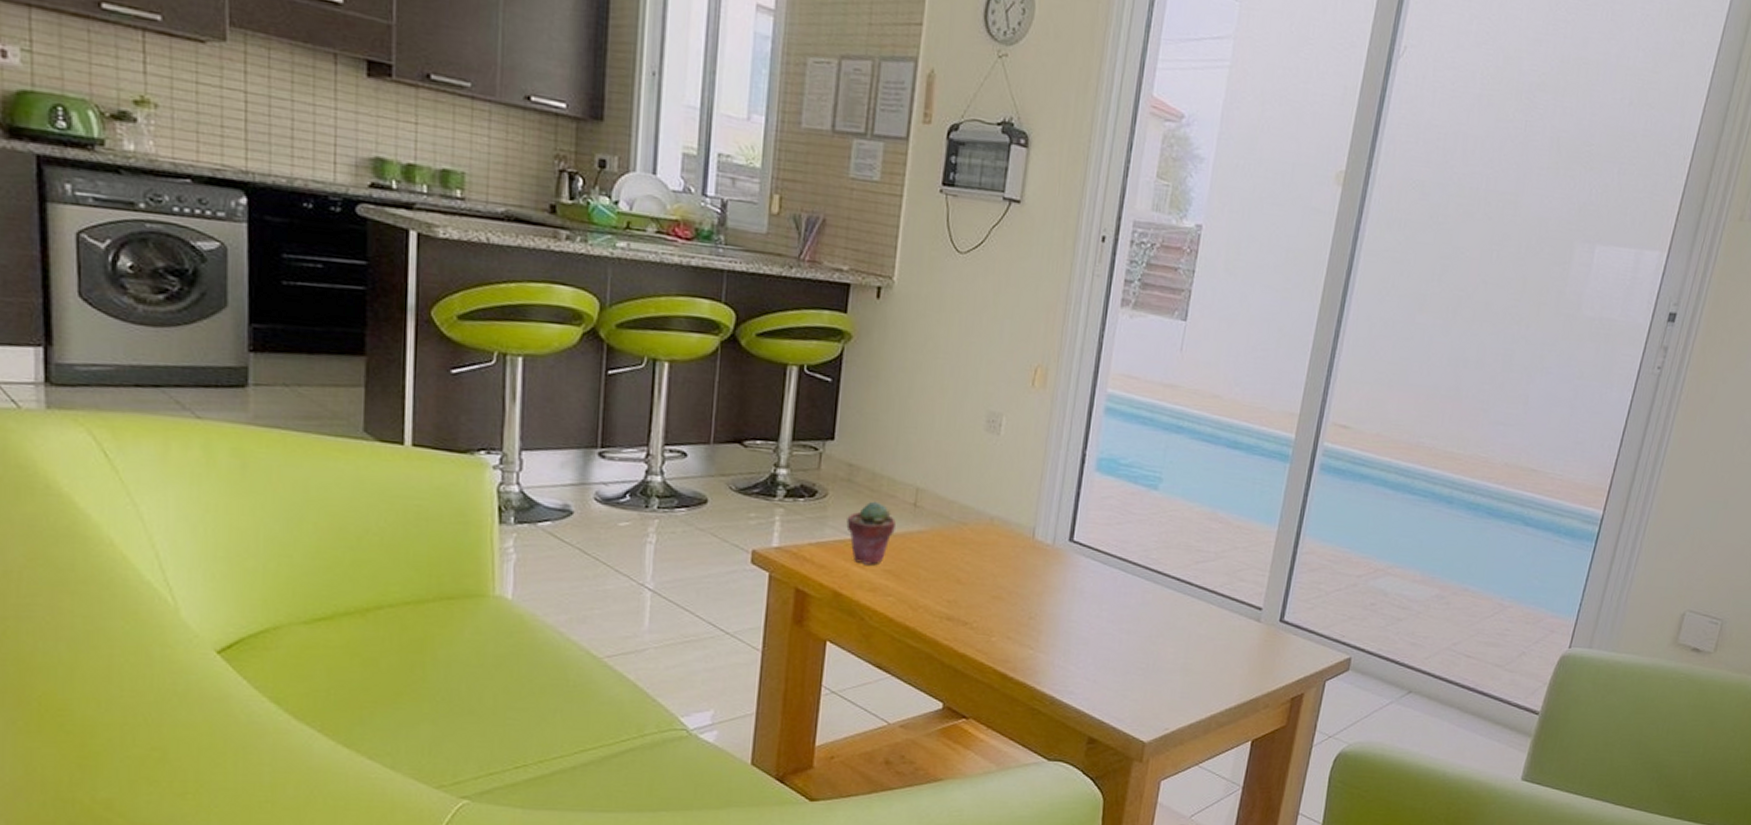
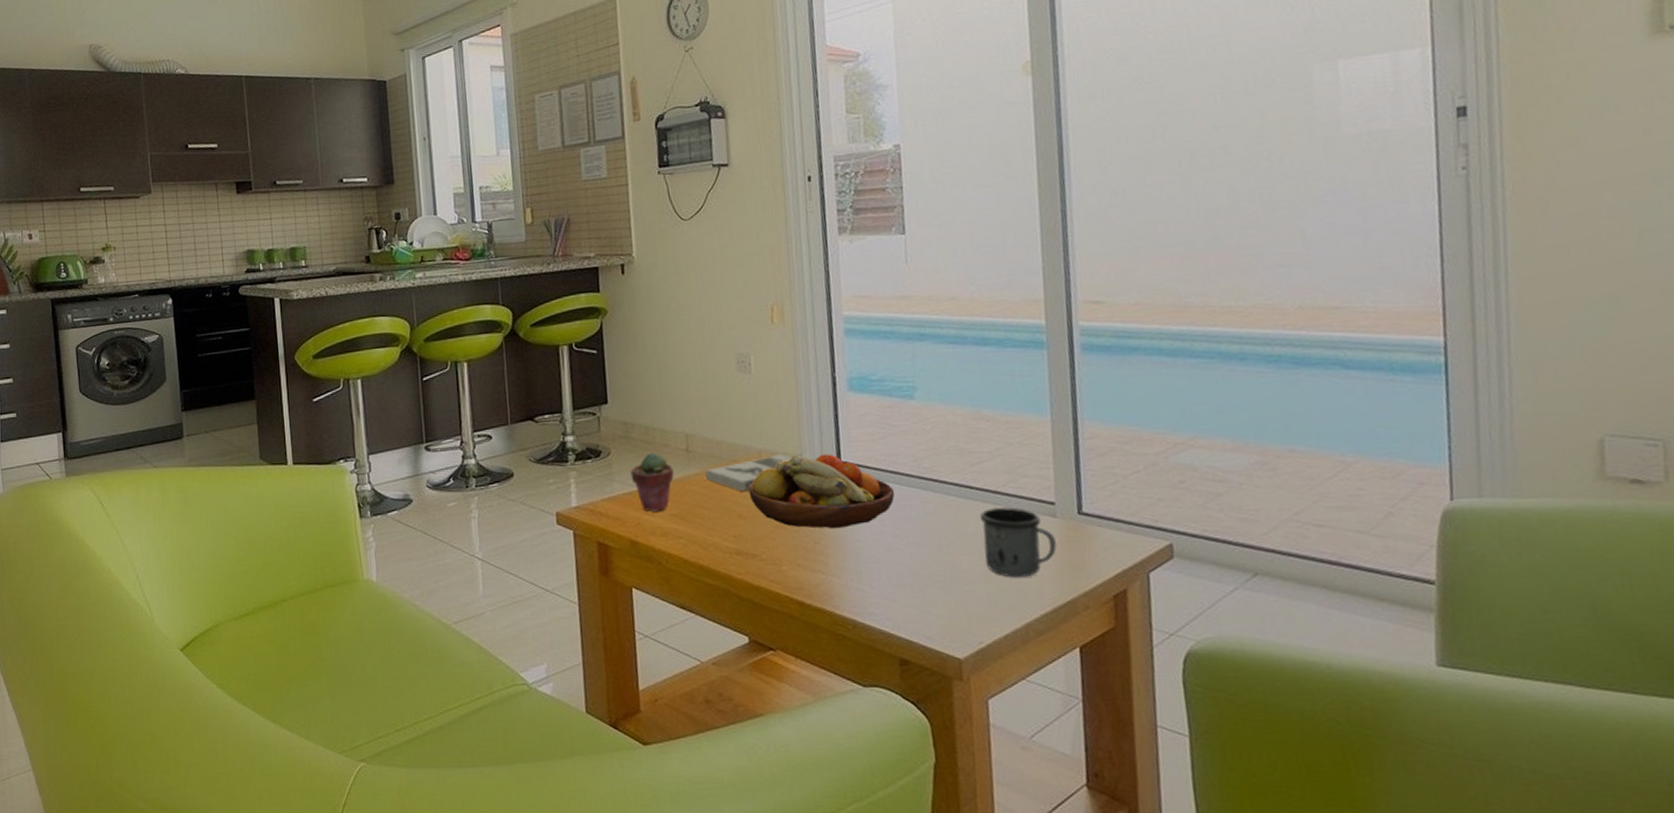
book: none [930,524,1024,557] -> present [705,454,791,492]
fruit bowl: none [972,527,1119,607] -> present [748,454,895,529]
mug: none [1187,606,1255,673] -> present [980,507,1057,578]

